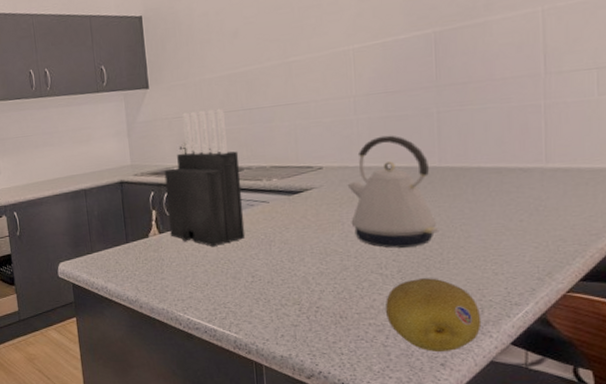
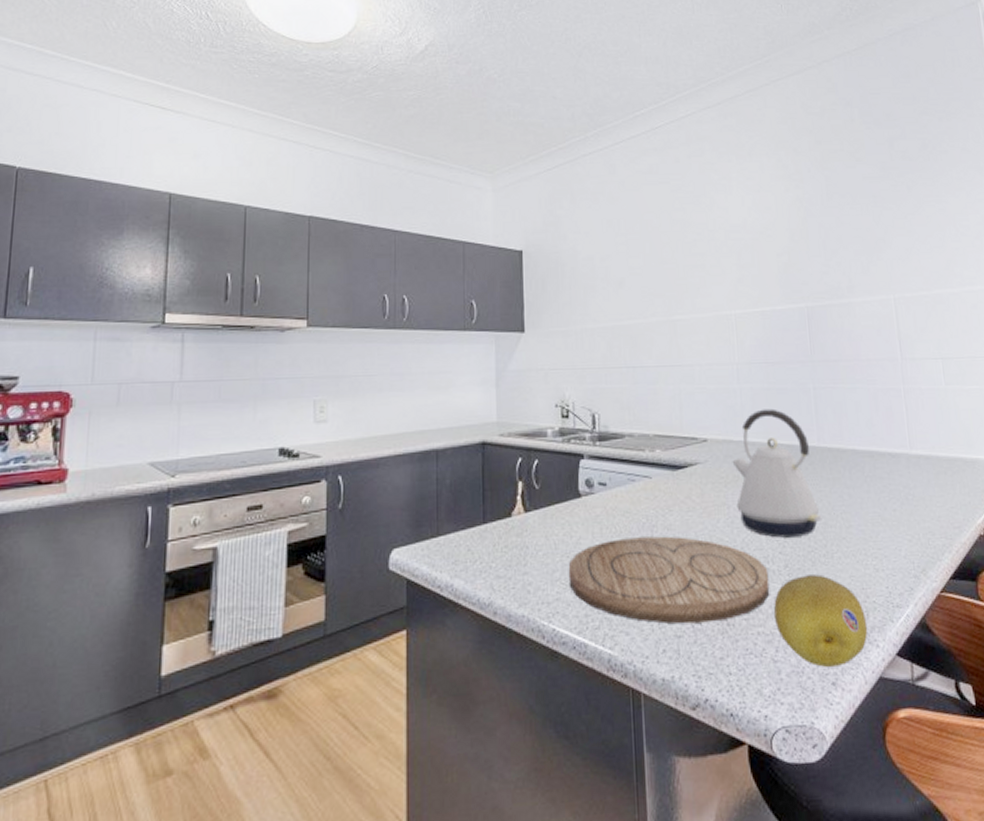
knife block: present [164,108,246,247] -> none [535,363,625,532]
cutting board: none [198,249,382,316] -> present [568,536,770,624]

